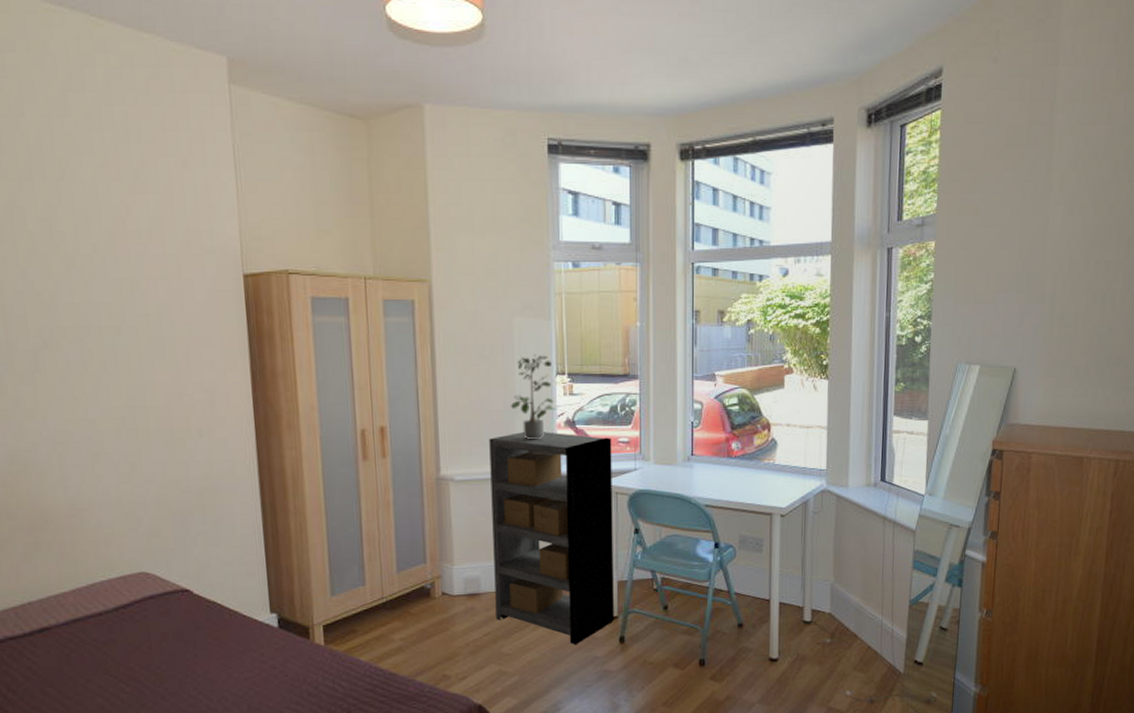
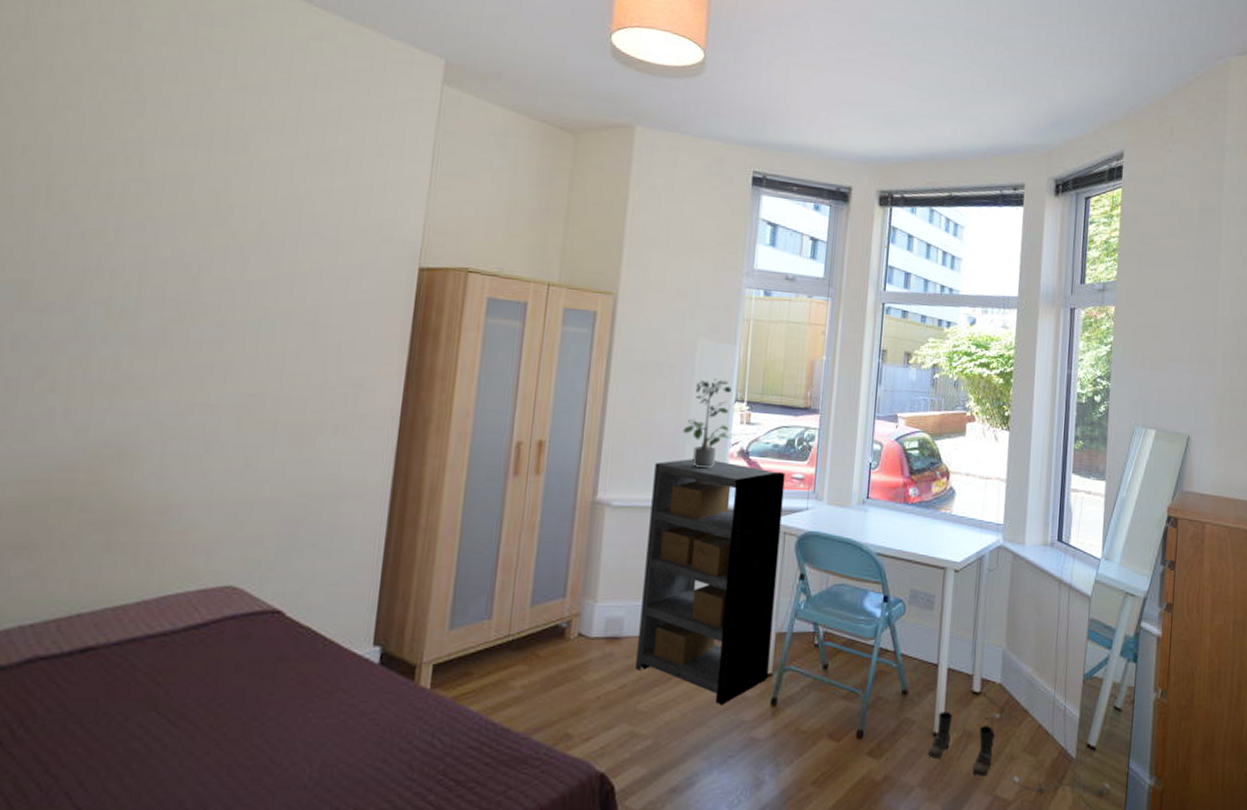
boots: none [765,640,827,692] -> present [928,712,996,776]

